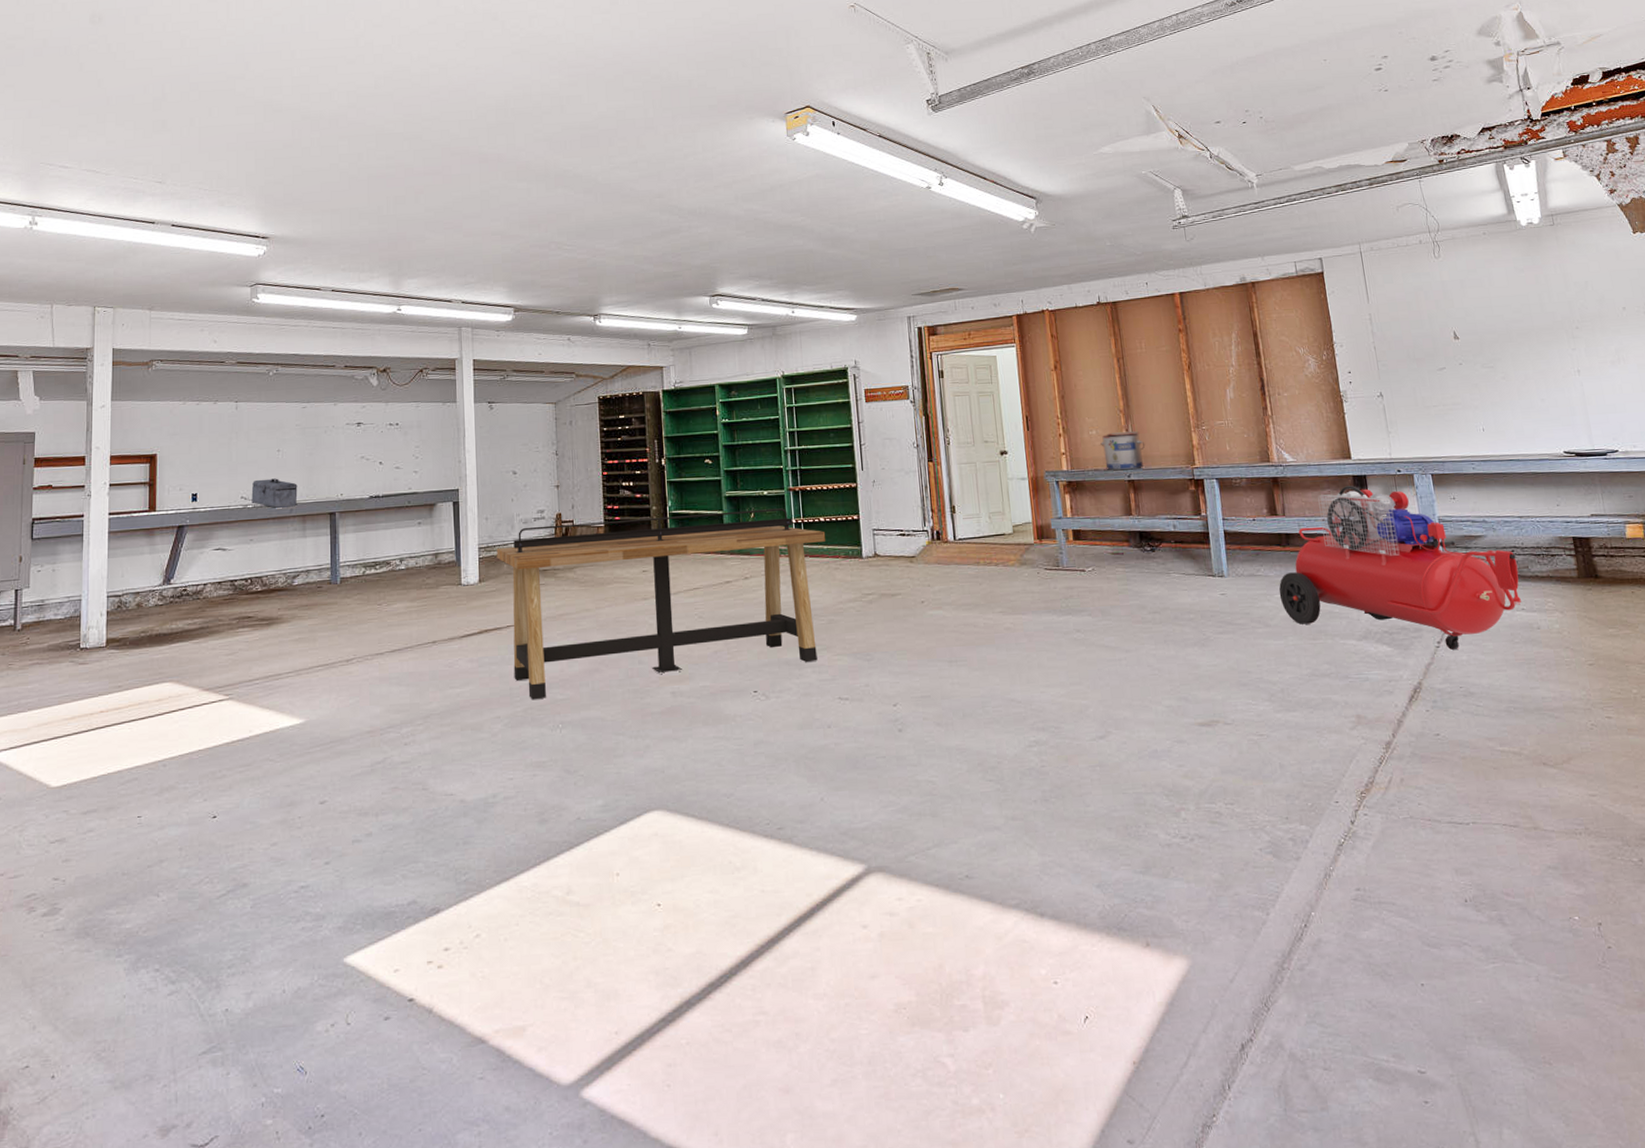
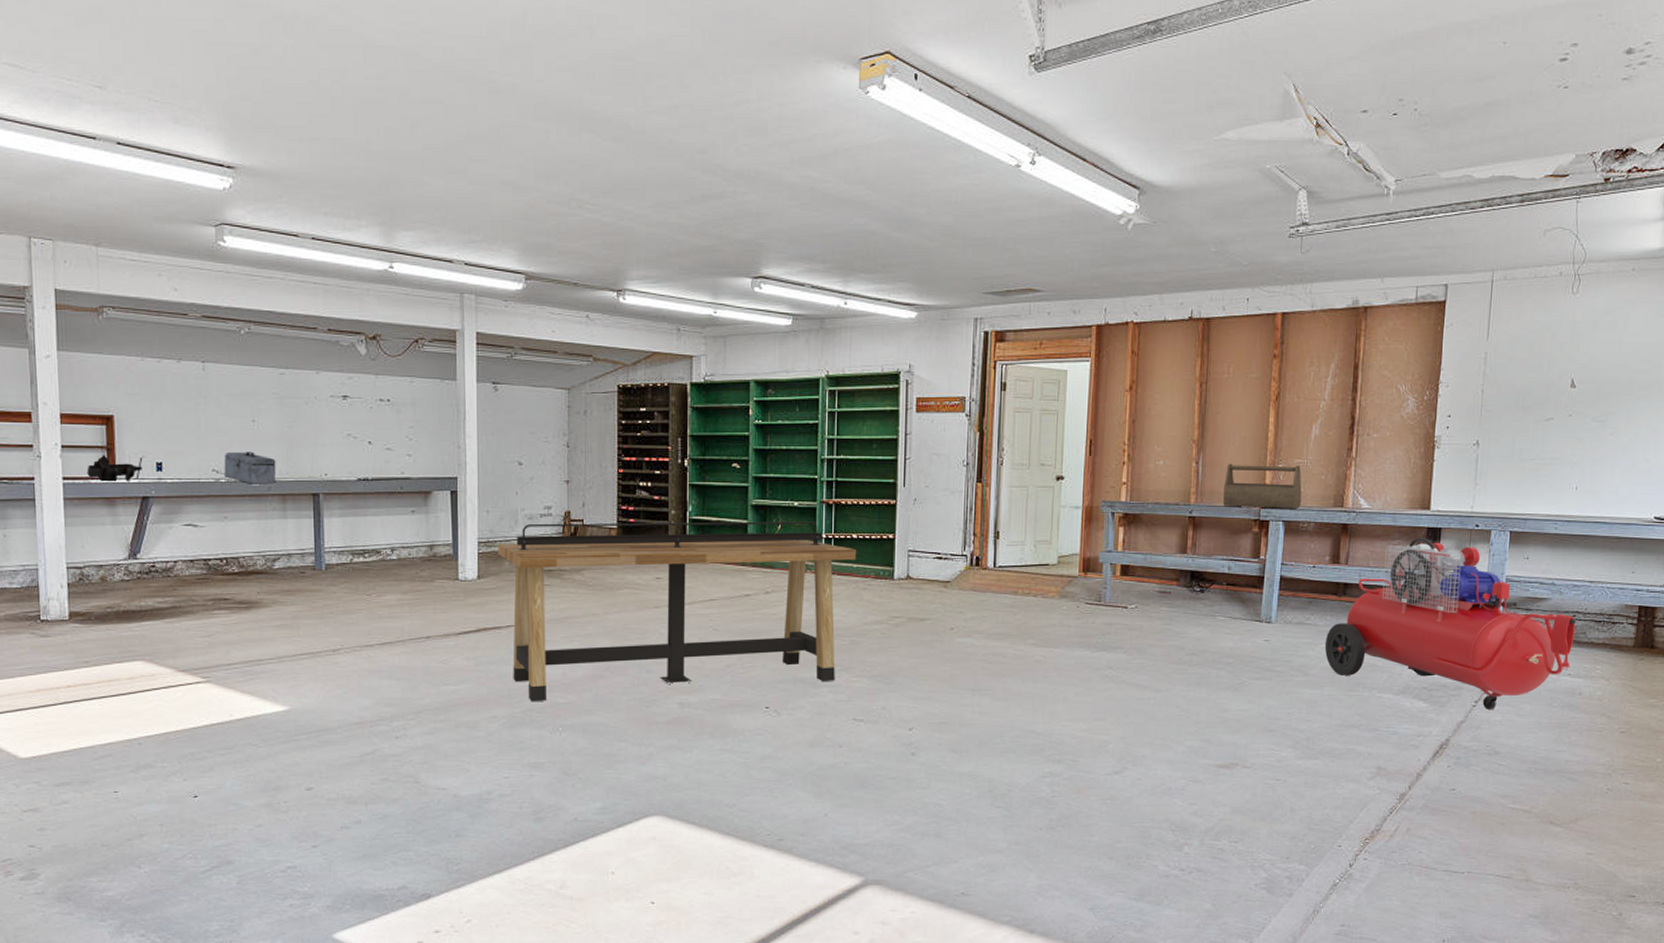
bench vise: none [130,490,180,515] -> present [87,455,143,482]
paint can: present [1100,431,1145,471] -> none [1166,463,1214,506]
tool box: none [1155,426,1230,469] -> present [1223,463,1302,510]

